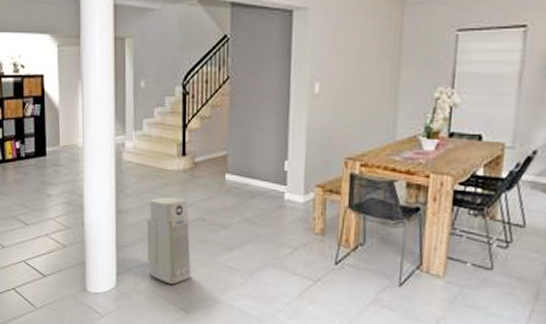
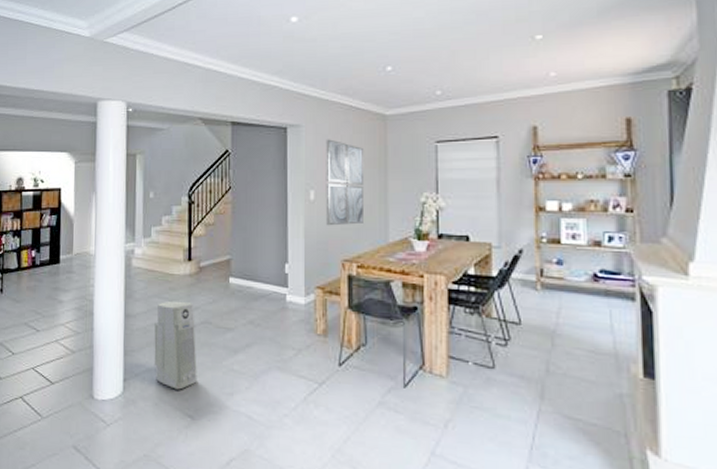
wall art: none [330,25,378,122] -> present [325,139,365,226]

